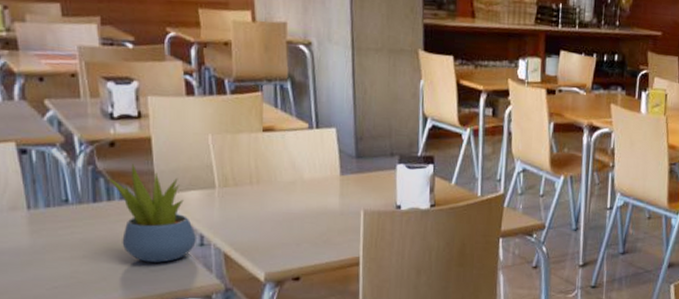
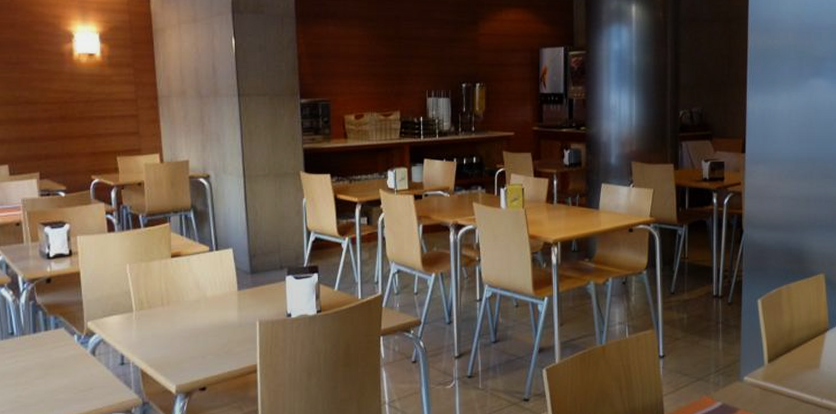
succulent plant: present [108,164,196,263] -> none [45,296,118,383]

